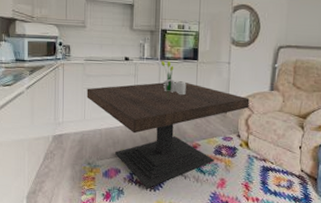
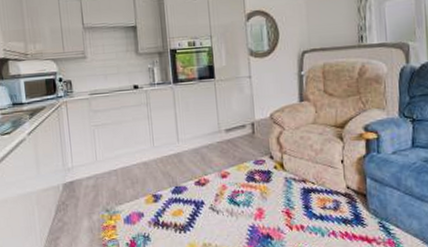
coffee table: present [86,81,250,189] -> none [95,104,279,231]
bouquet: present [161,60,186,98] -> none [174,82,206,125]

